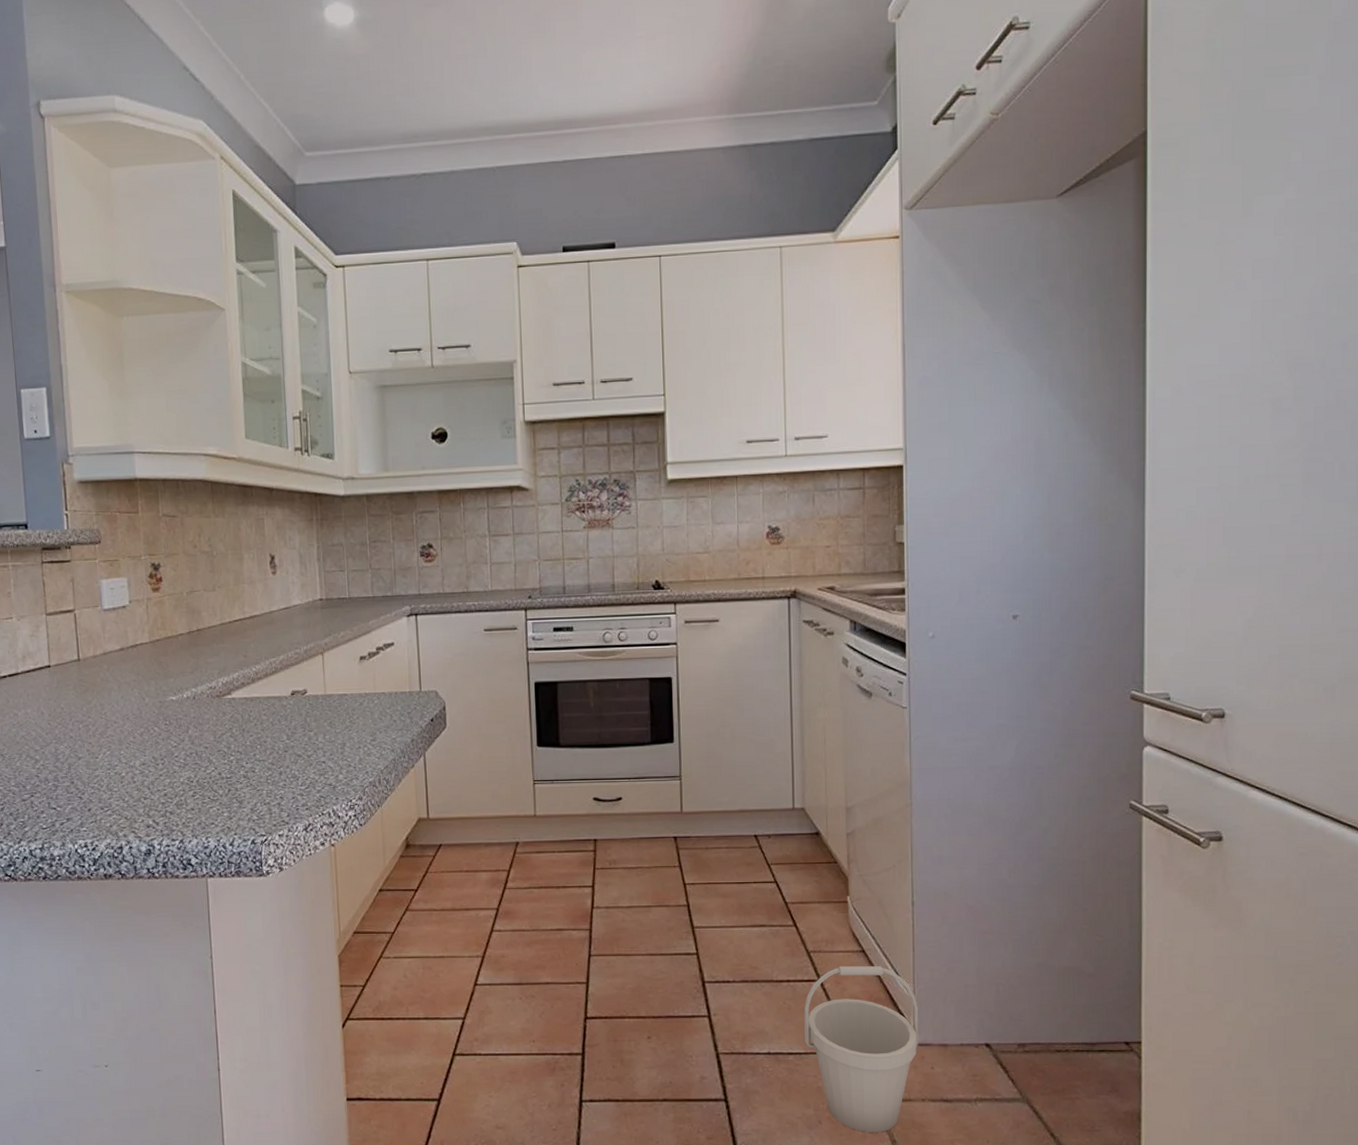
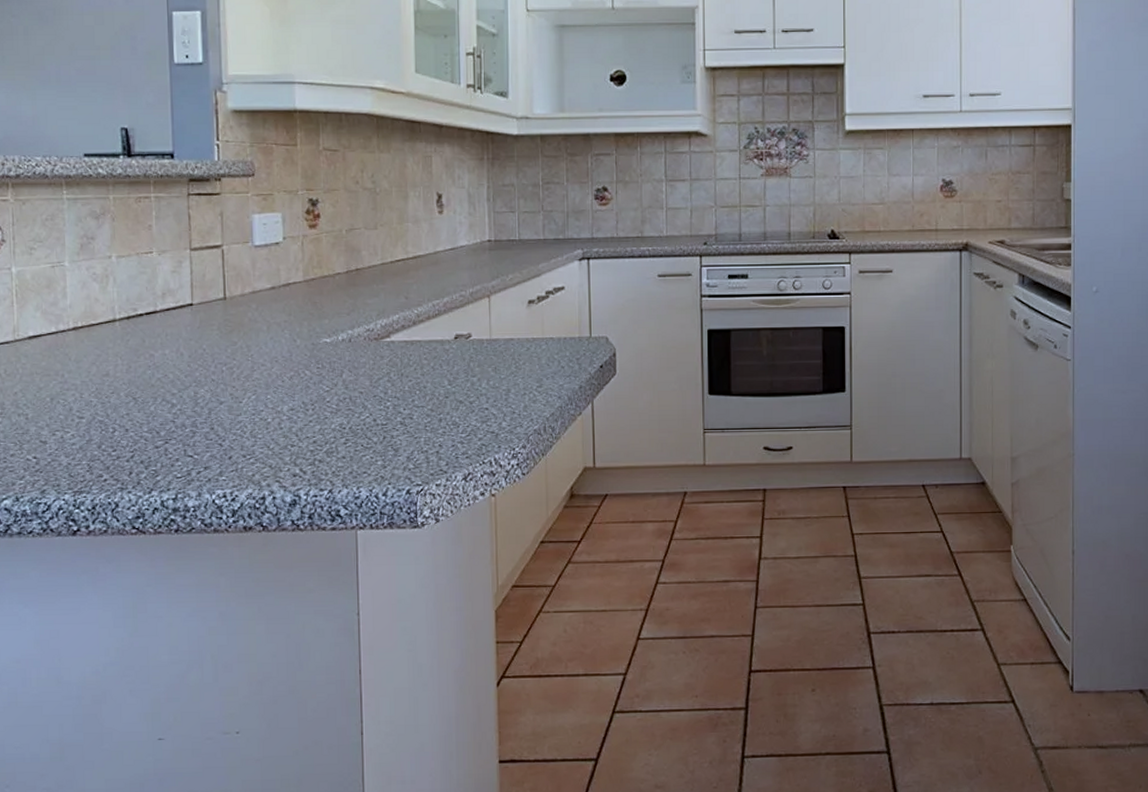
bucket: present [804,966,918,1133] -> none [967,615,1076,781]

